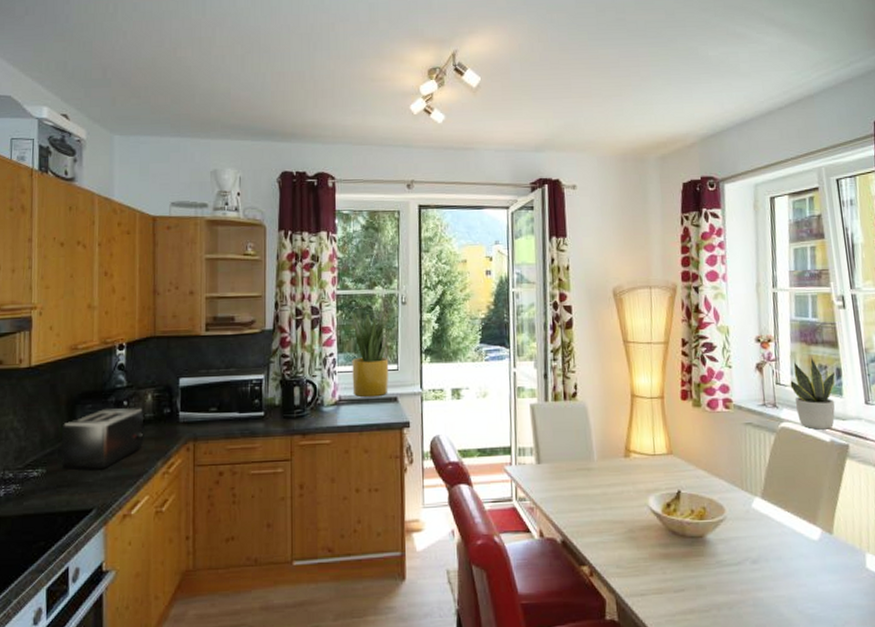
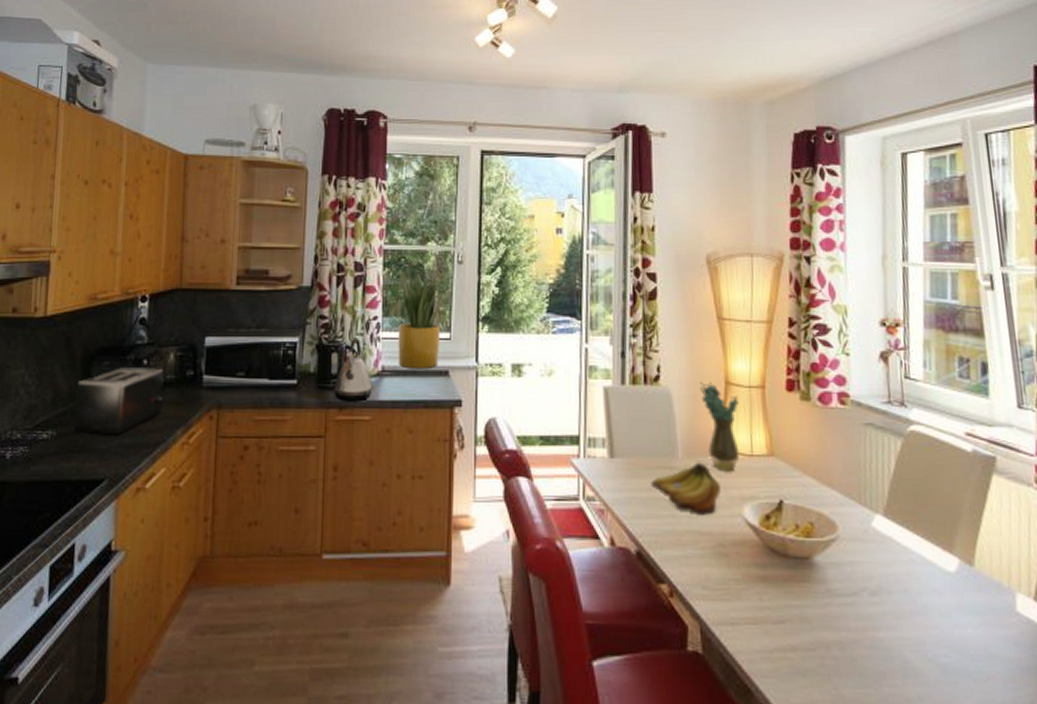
kettle: none [297,372,332,430] -> present [334,338,373,403]
fruit: none [572,463,631,507] -> present [651,462,722,515]
vase: none [610,396,645,469] -> present [700,382,740,471]
potted plant: present [790,356,836,430] -> none [922,346,981,437]

